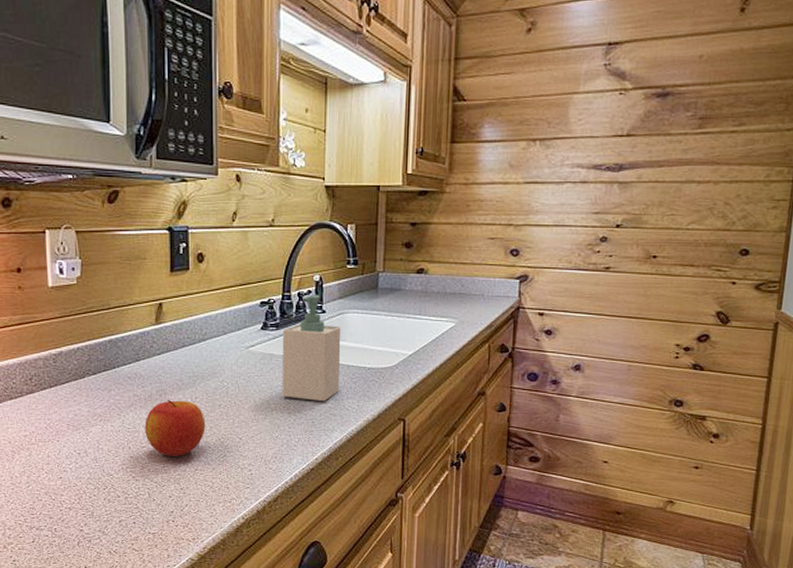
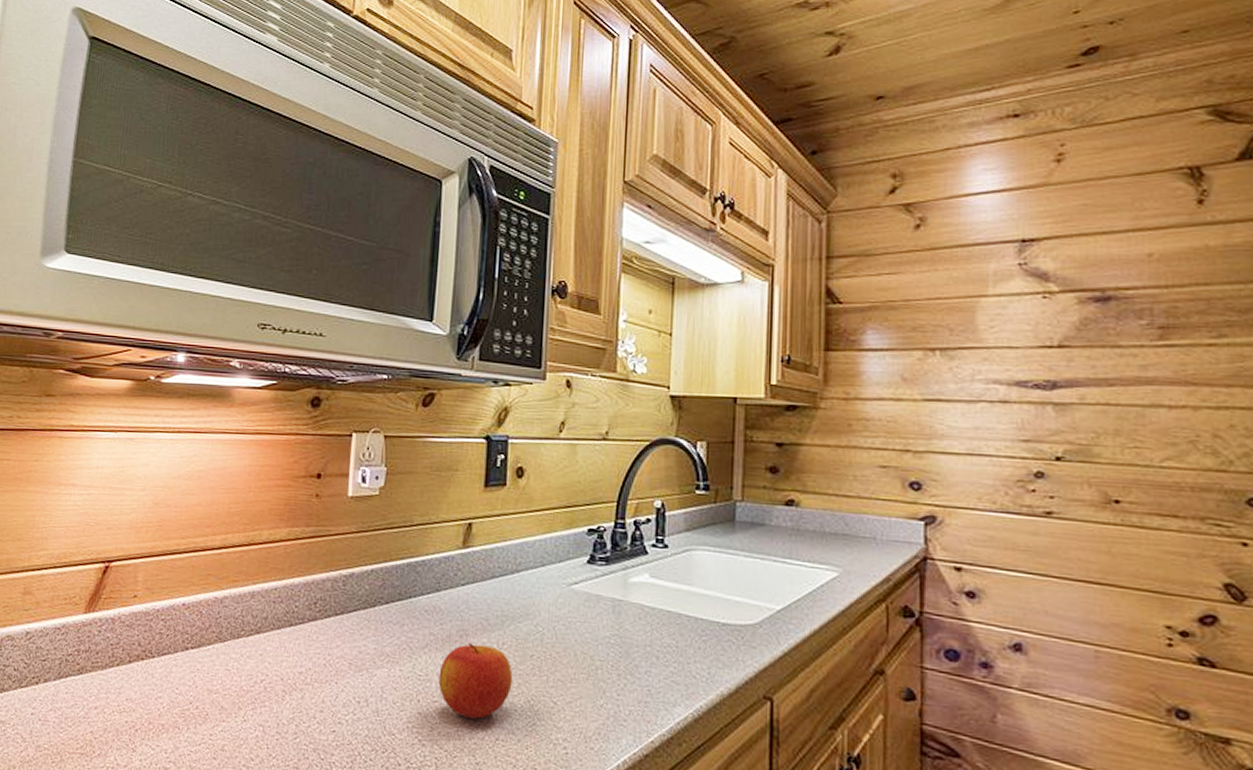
soap bottle: present [282,294,341,402] -> none [610,523,688,664]

